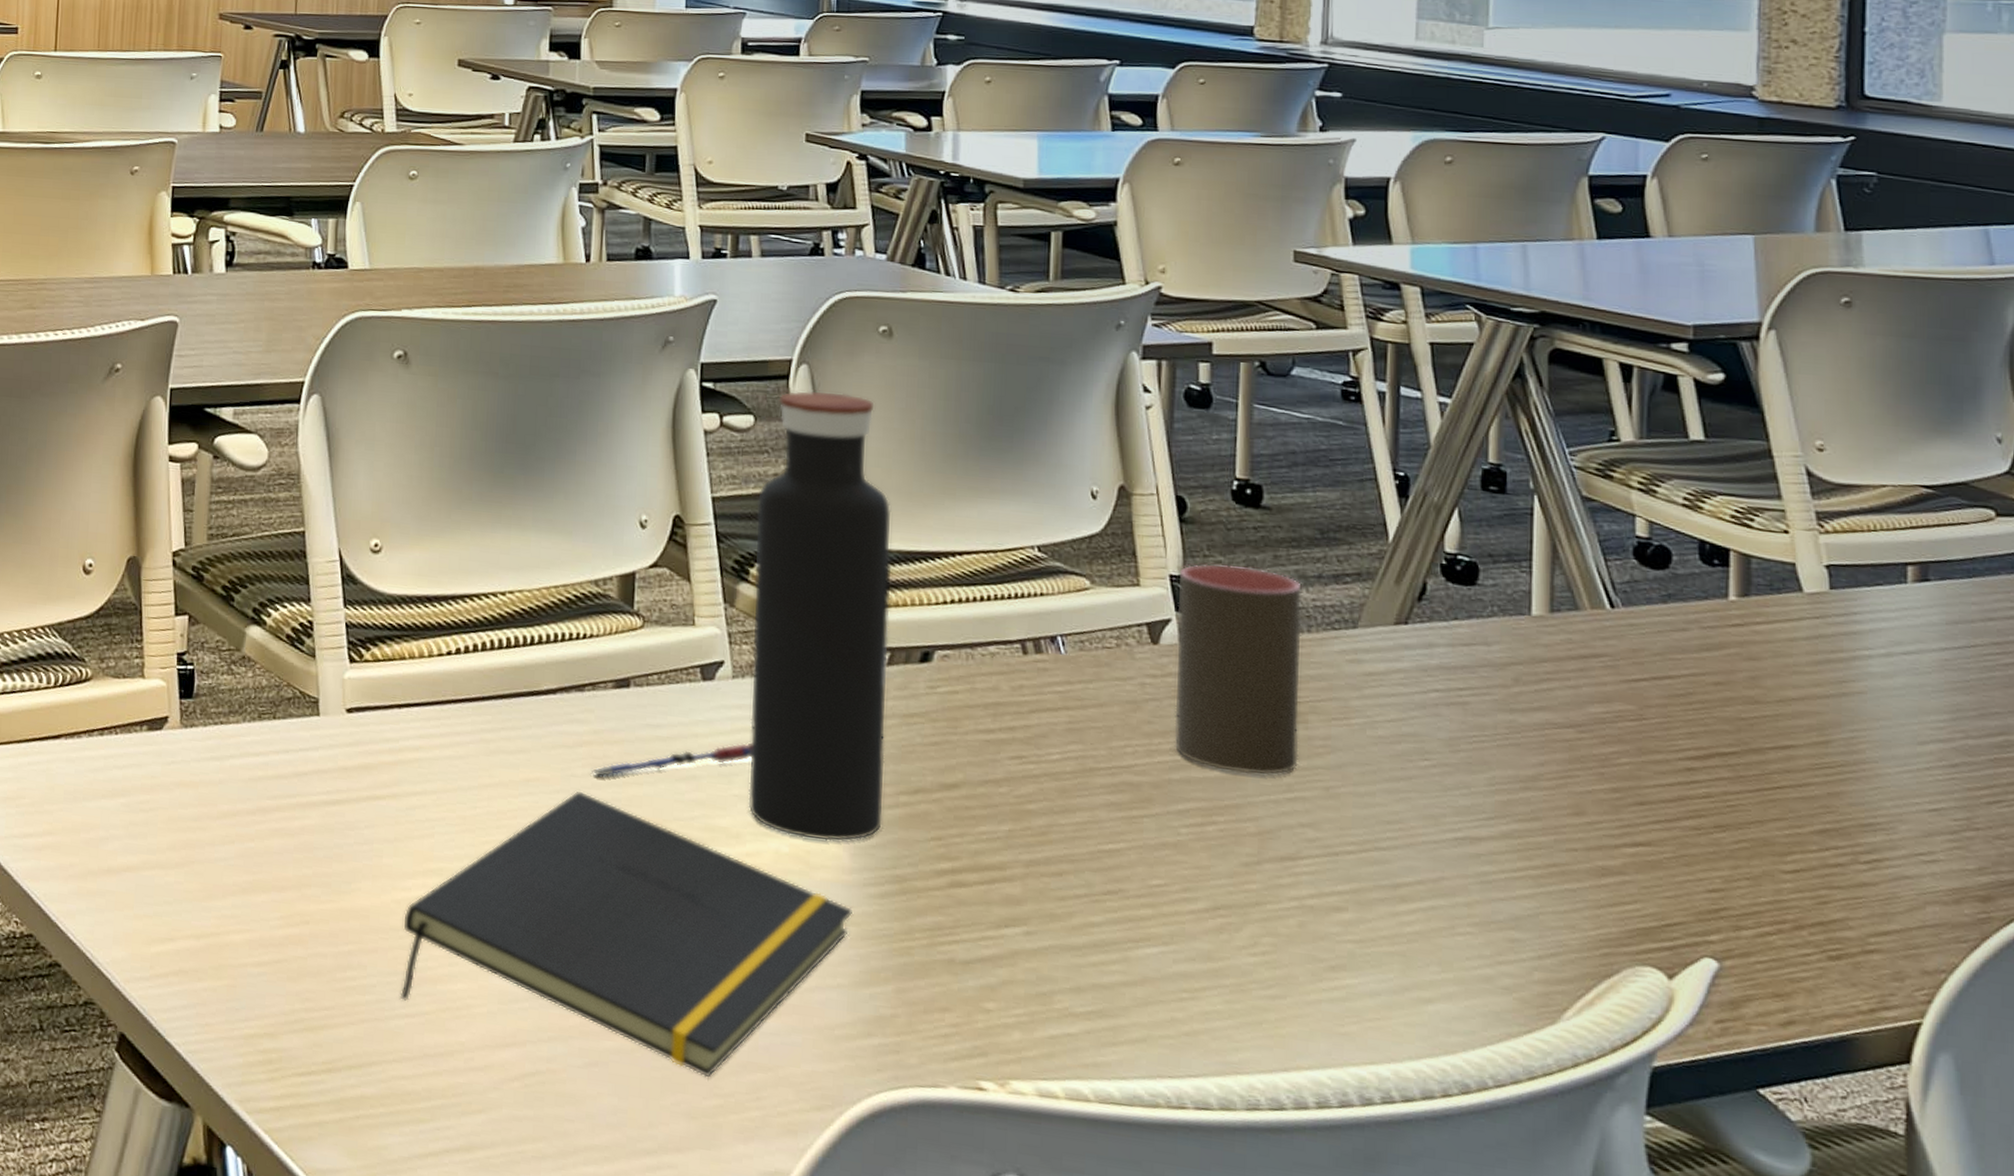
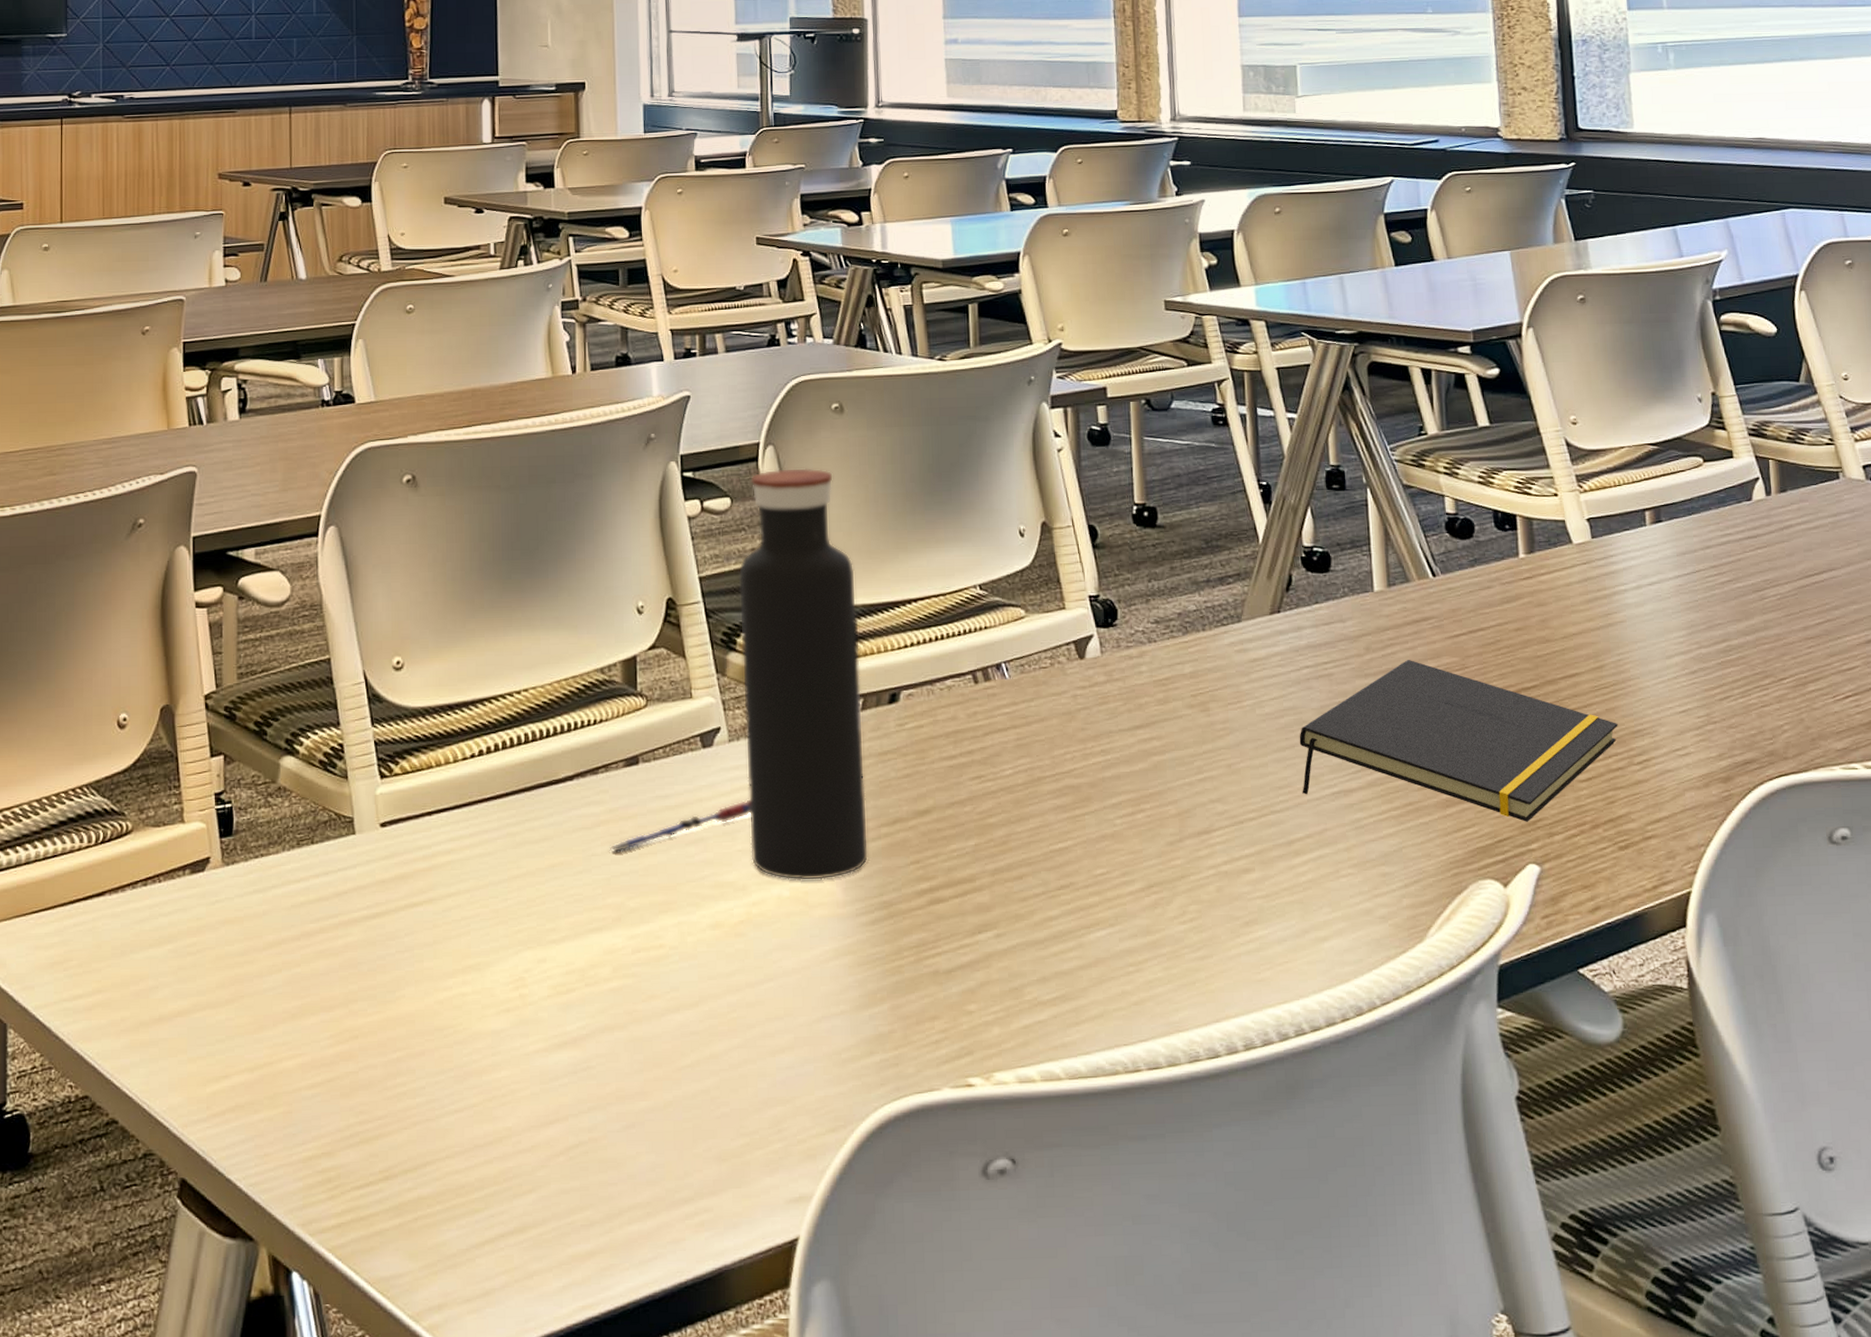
notepad: present [400,791,854,1078] -> none [447,868,850,1120]
cup: present [1174,563,1303,776] -> none [1096,580,1205,764]
notepad: none [1416,699,1842,909] -> present [1299,660,1618,822]

